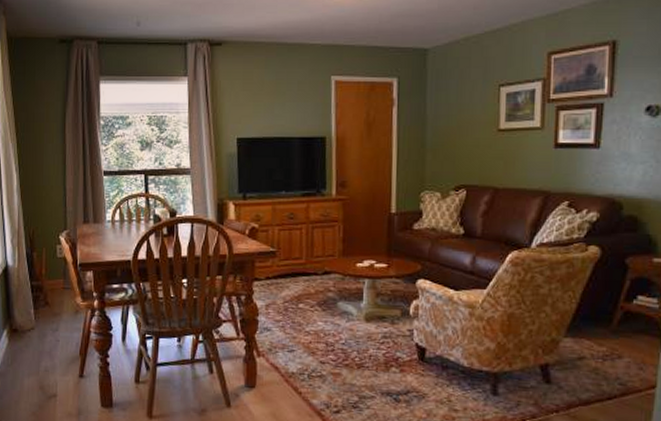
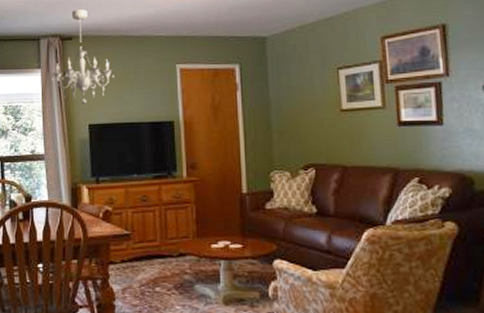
chandelier: none [199,11,266,116] -> present [52,9,114,104]

